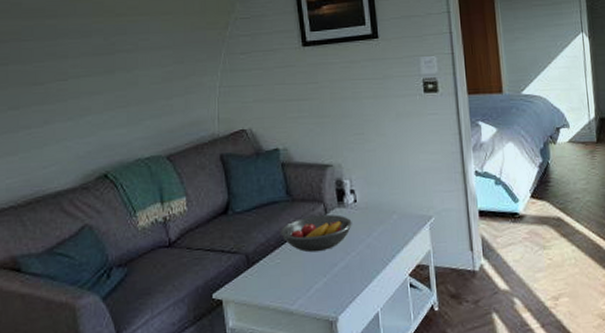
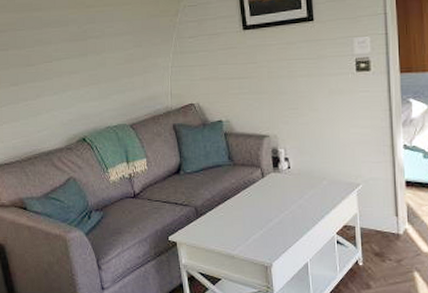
fruit bowl: present [280,214,352,253] -> none [224,177,286,209]

